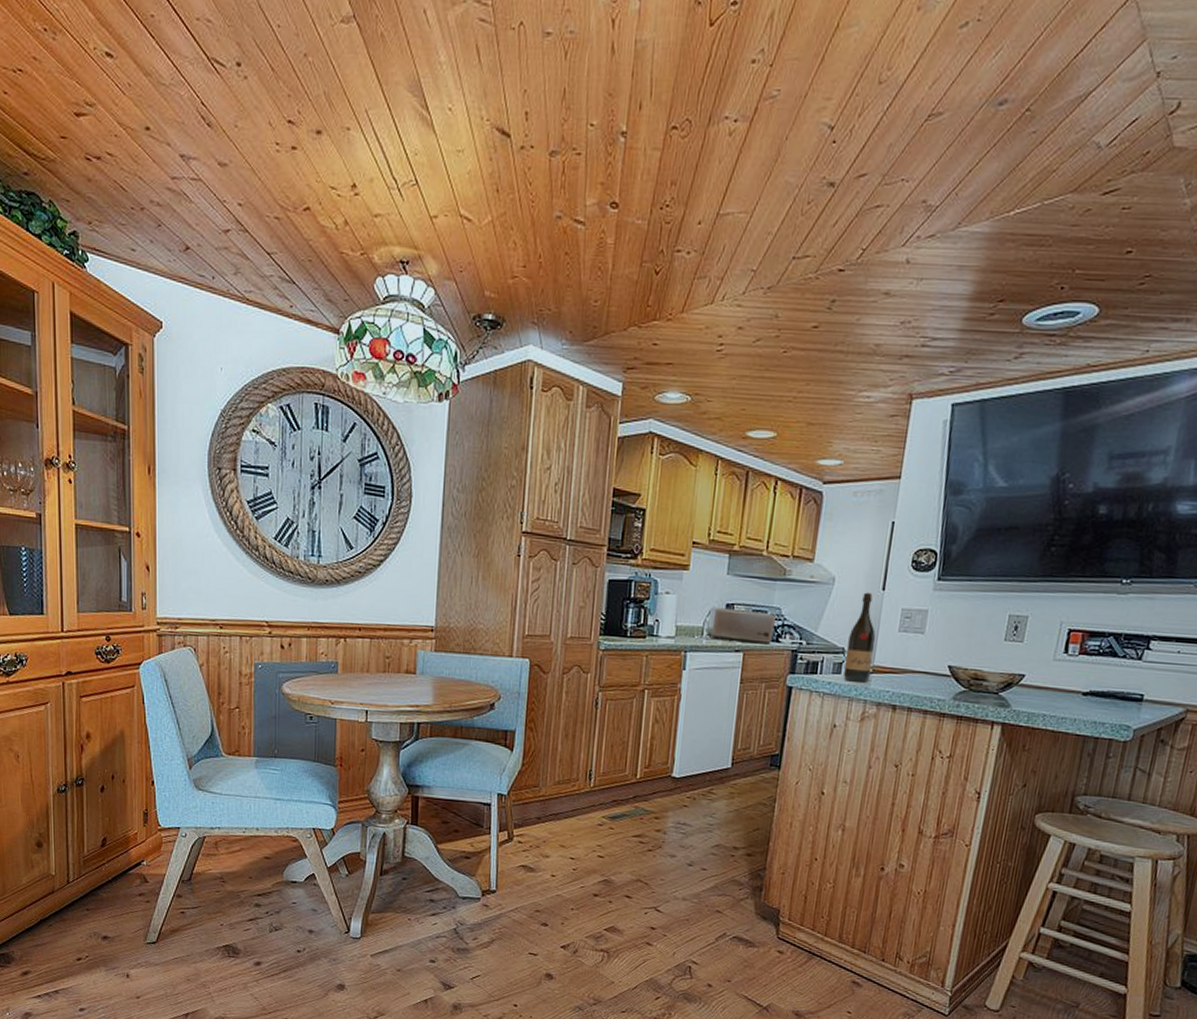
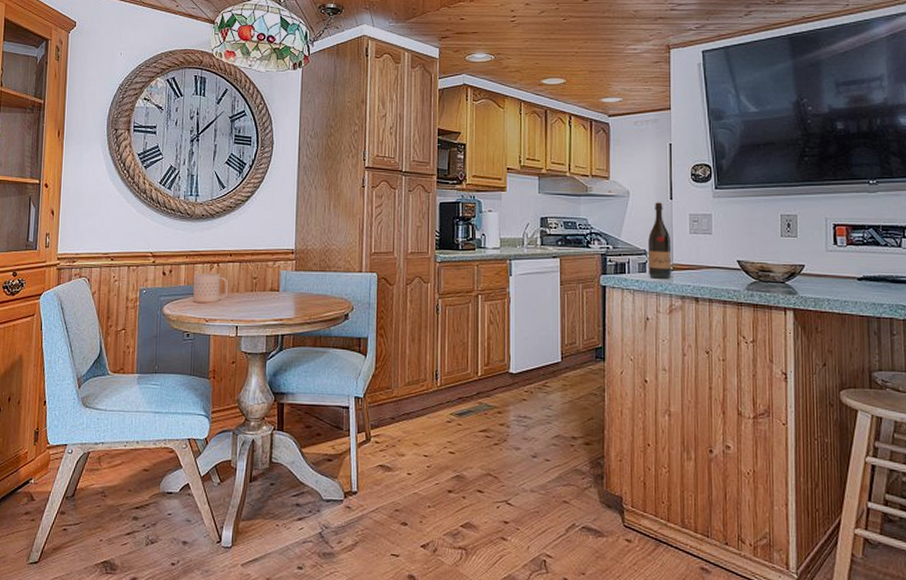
mug: none [315,648,358,683] -> present [192,272,229,303]
toaster: present [706,607,776,645] -> none [527,221,584,250]

